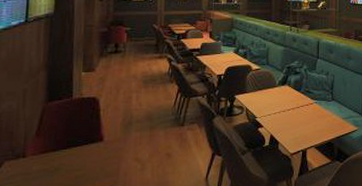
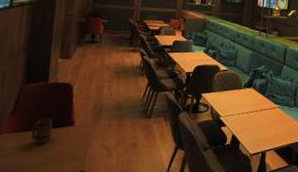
beer mug: none [58,134,81,164] -> present [31,117,53,145]

